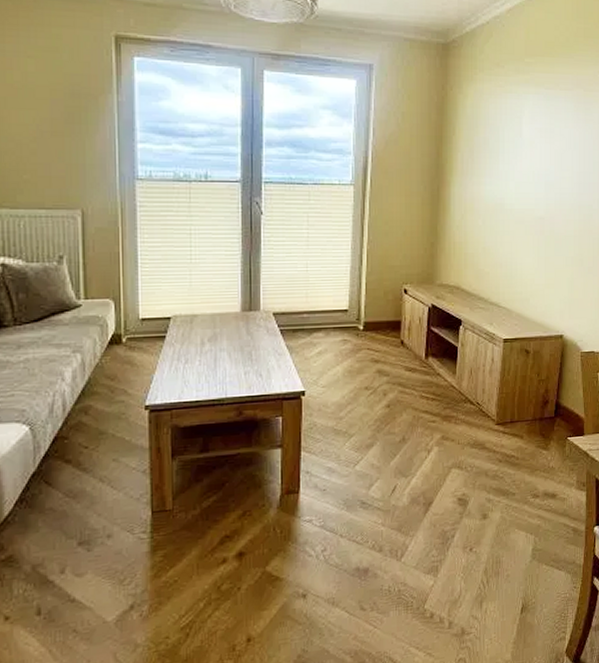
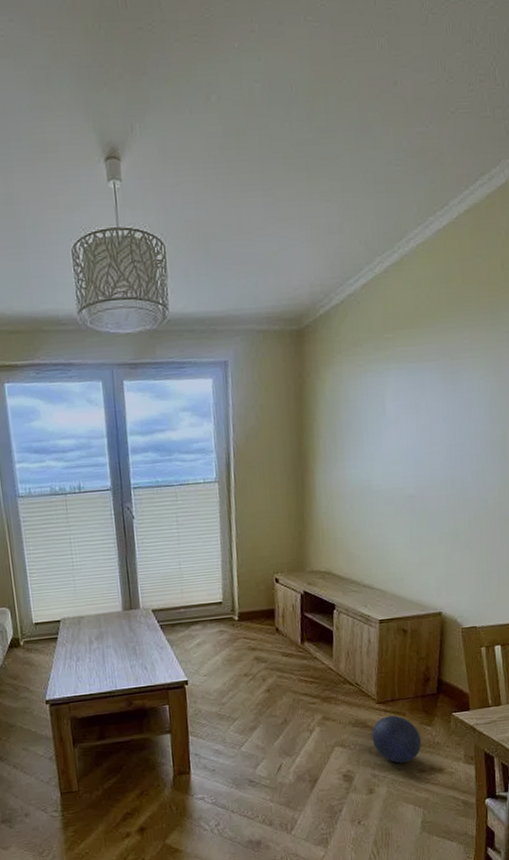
ball: none [489,437,537,488] -> present [371,715,422,763]

